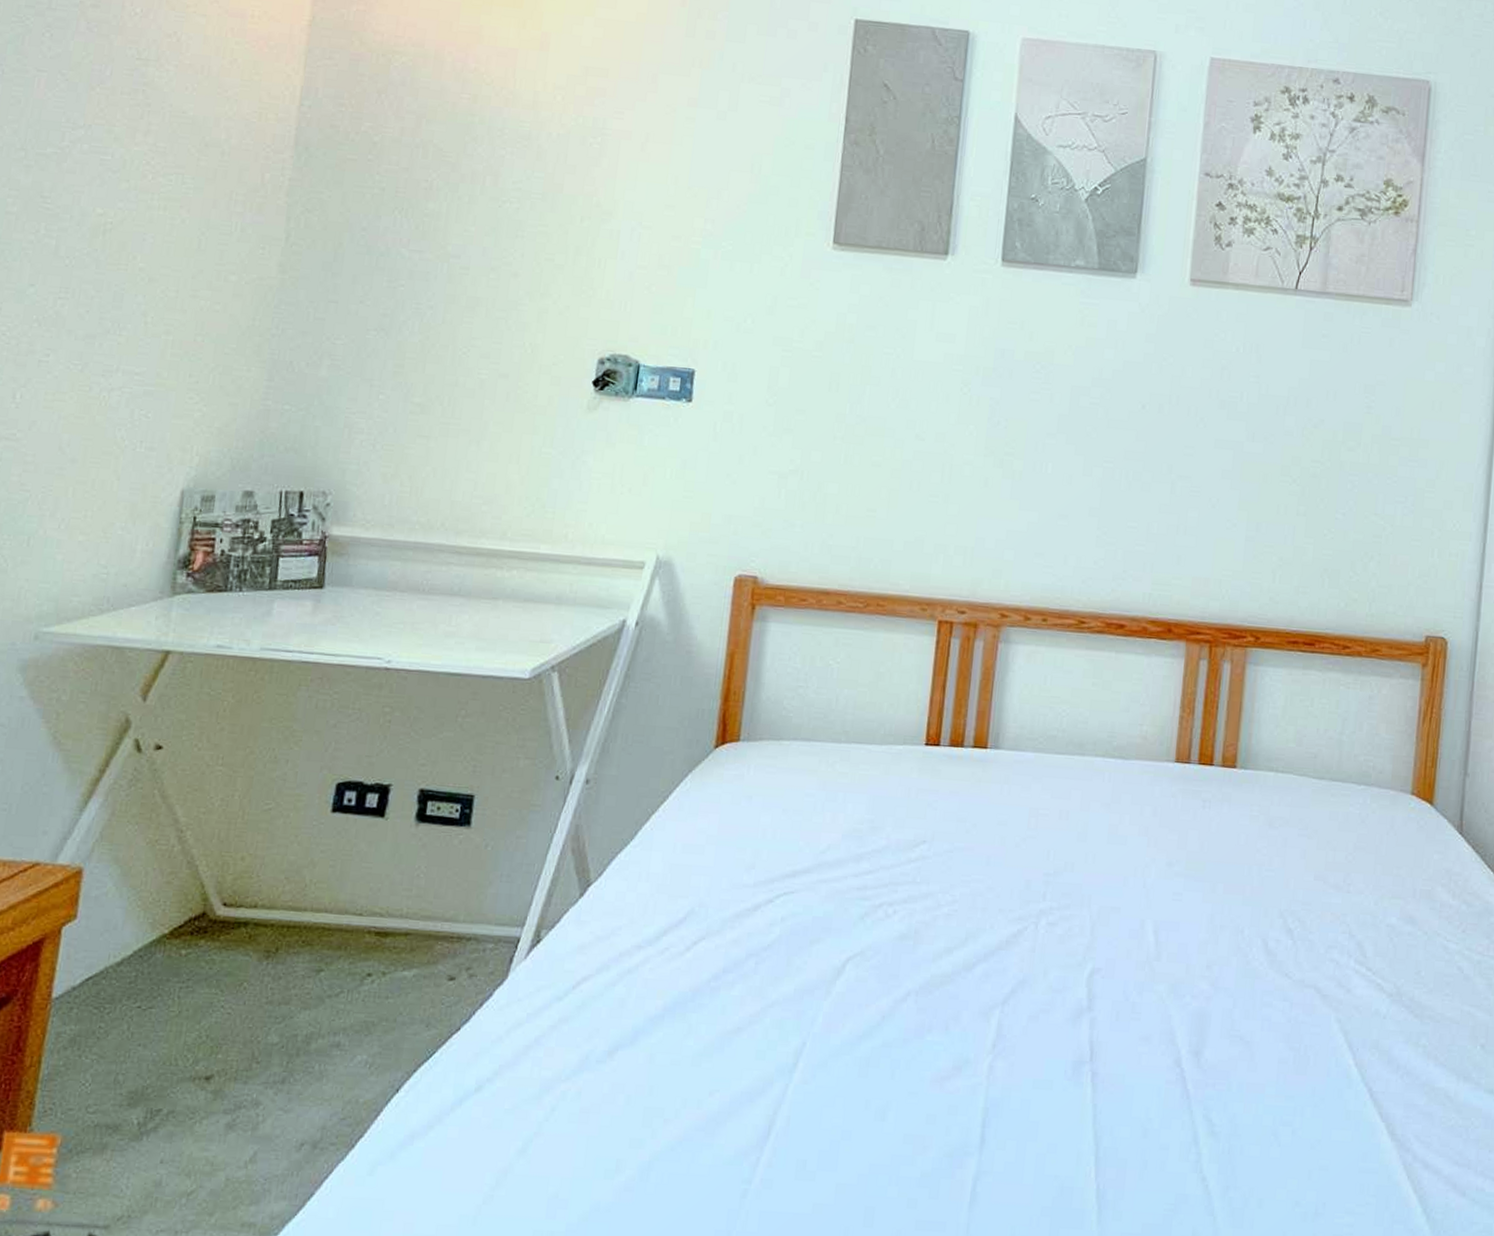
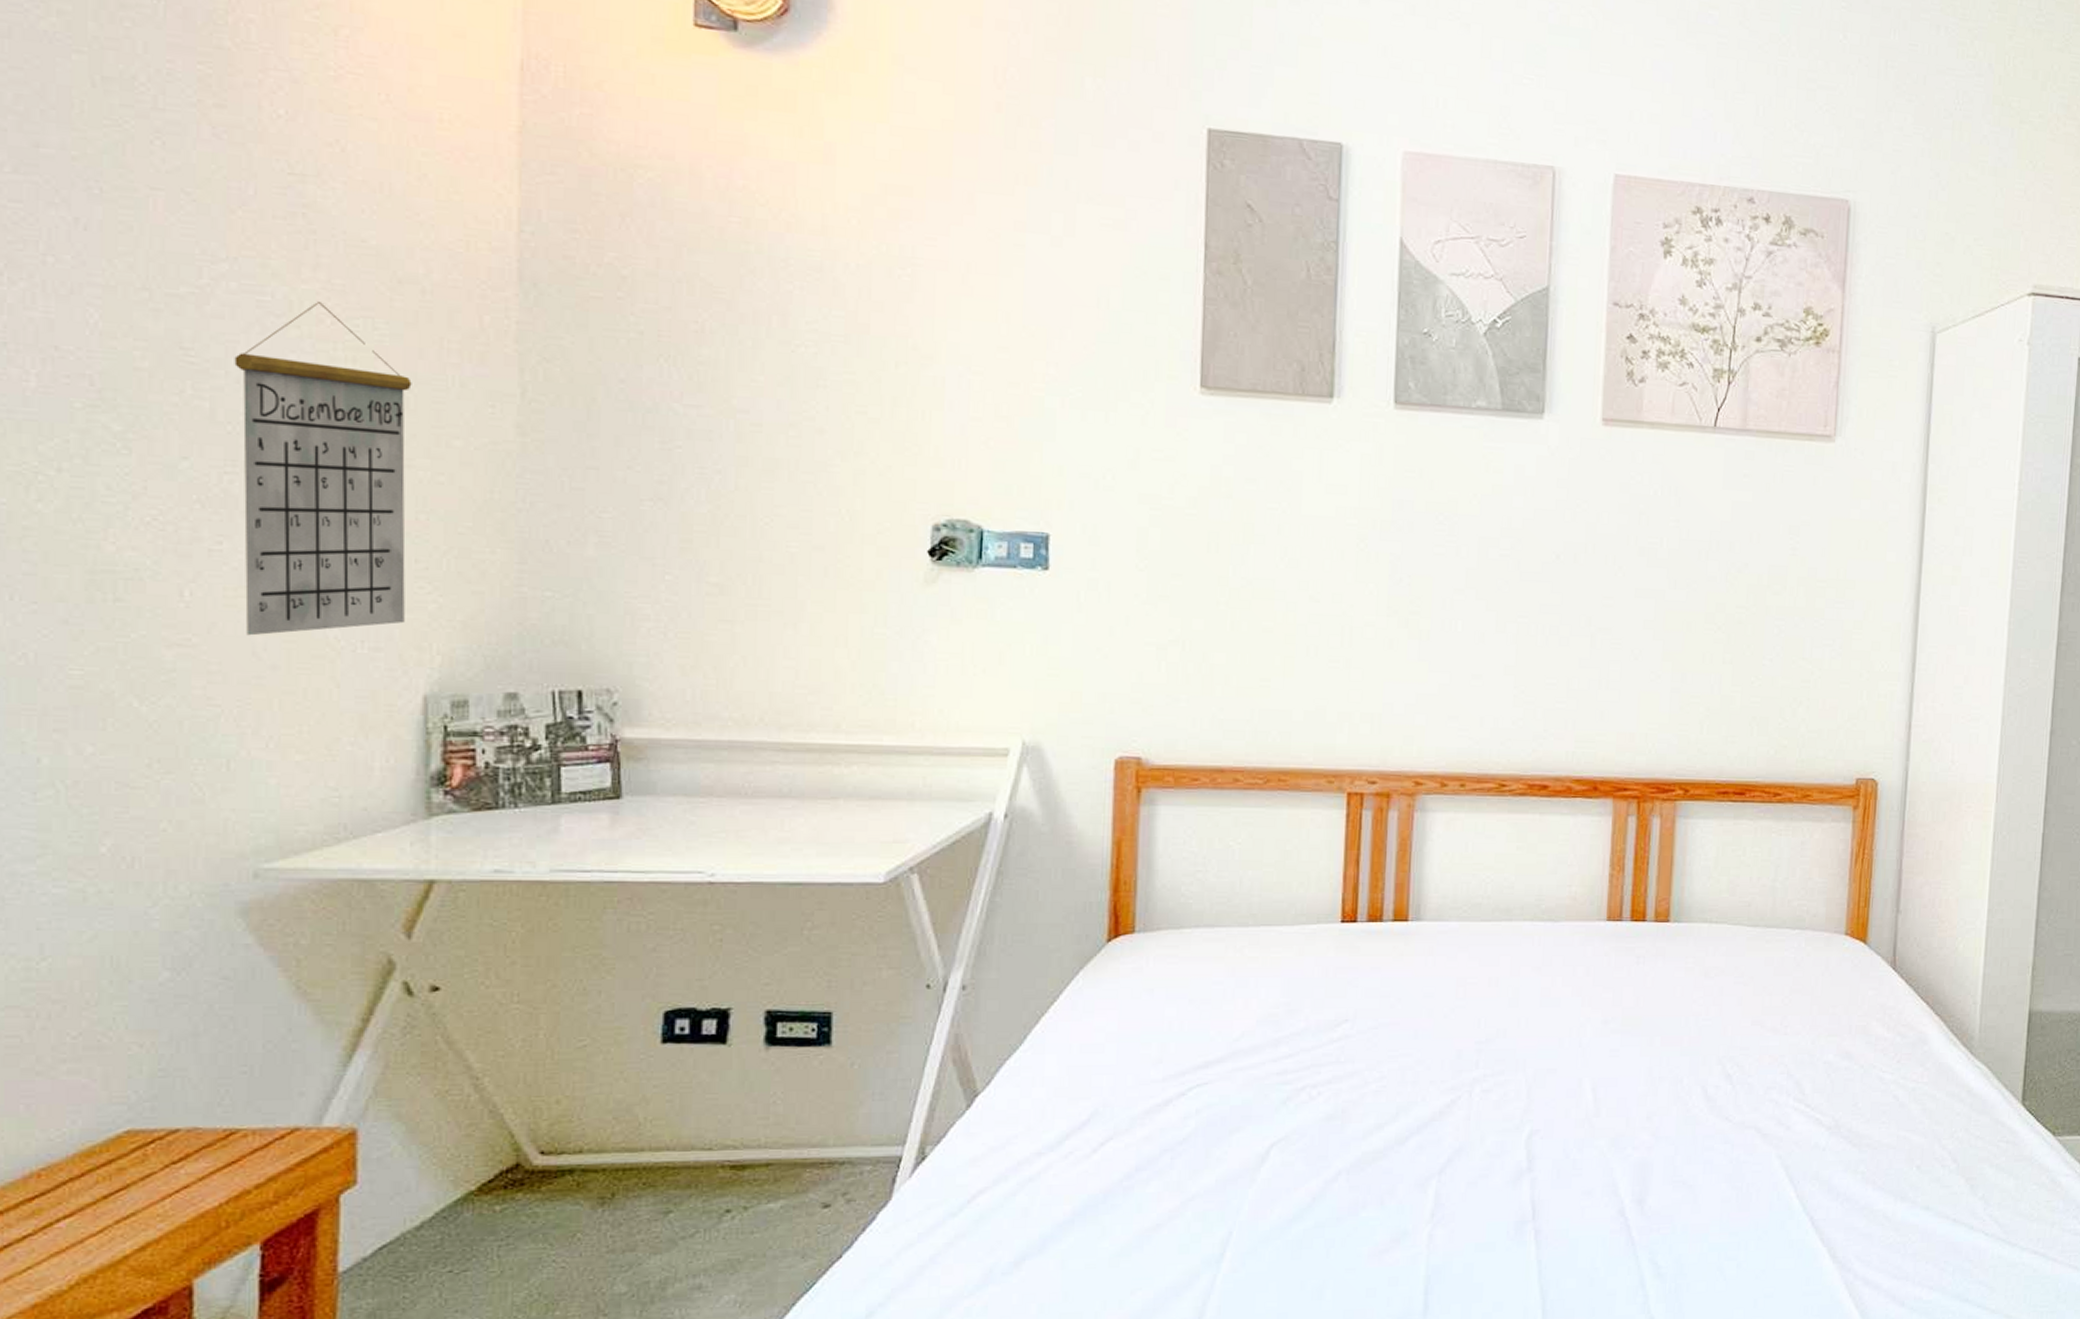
calendar: none [57,161,205,434] -> present [234,302,412,636]

